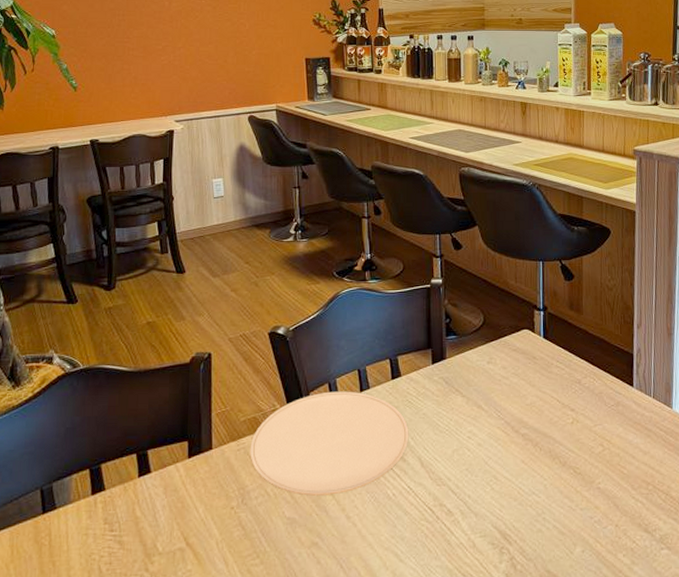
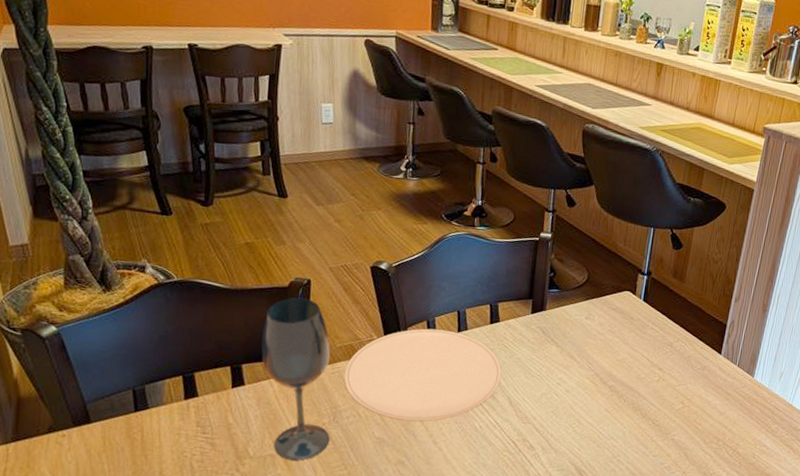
wineglass: none [166,373,240,553] -> present [261,298,331,461]

